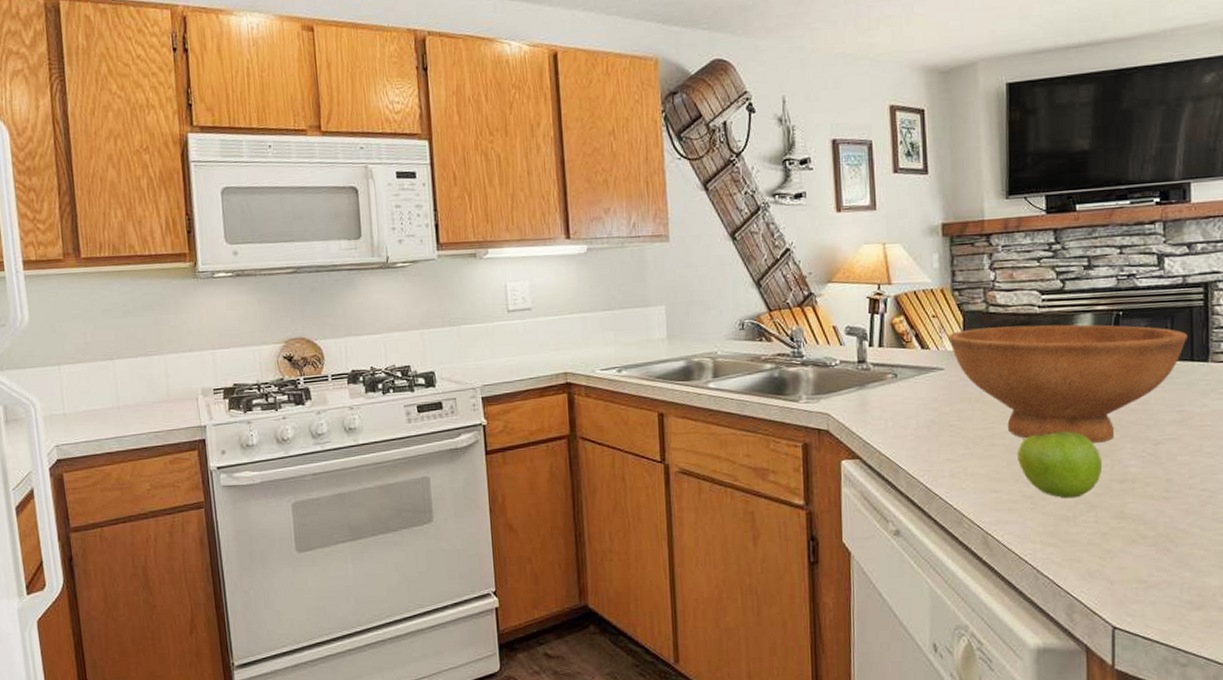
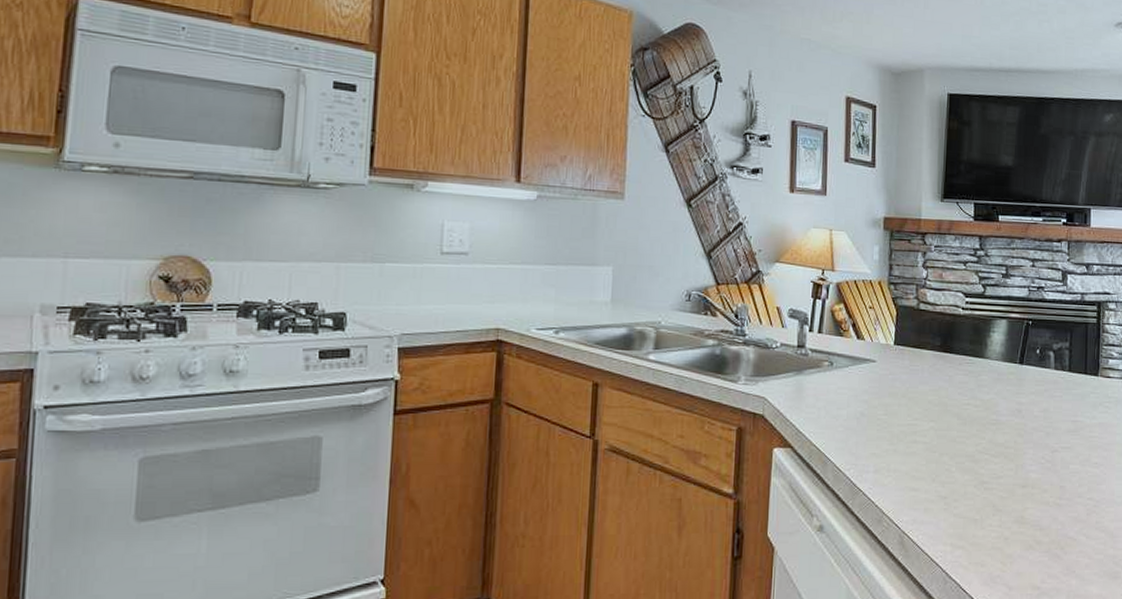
bowl: present [948,324,1187,443] -> none [882,324,1083,447]
fruit: present [1018,431,1102,499] -> none [936,433,1007,501]

